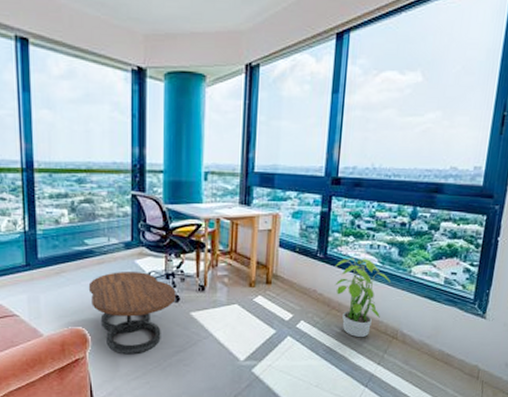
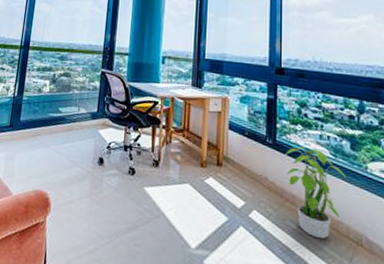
coffee table: present [88,272,176,355] -> none [56,139,132,226]

